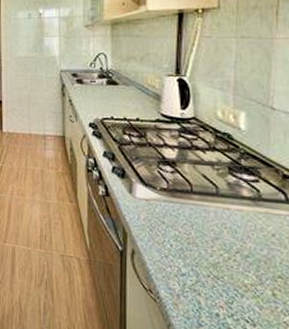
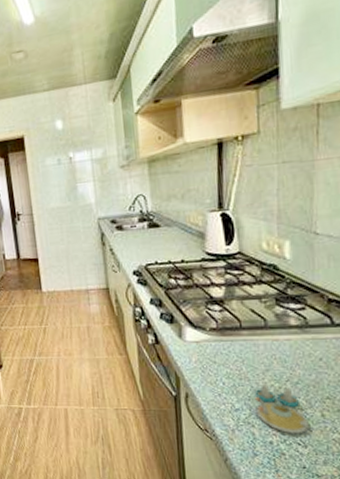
salt and pepper shaker set: none [203,252,258,310] -> present [255,383,309,433]

